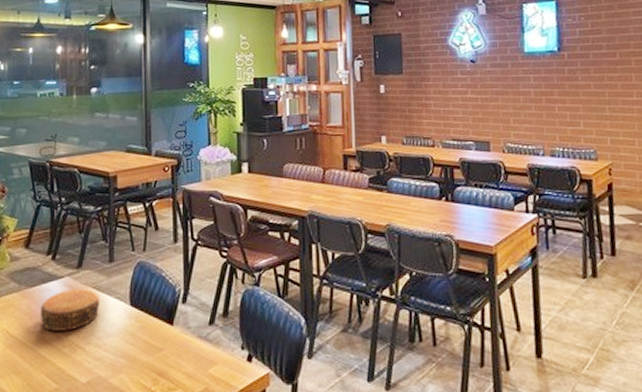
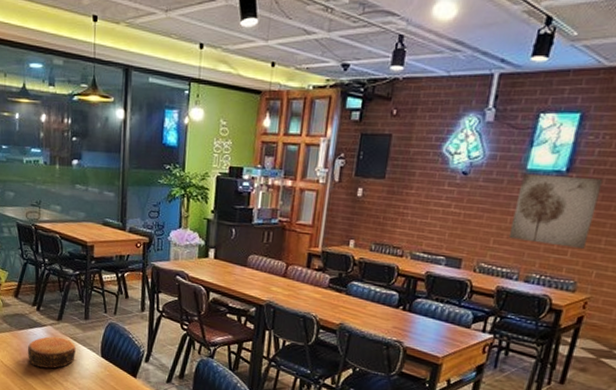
wall art: none [522,54,594,118] -> present [508,174,604,249]

